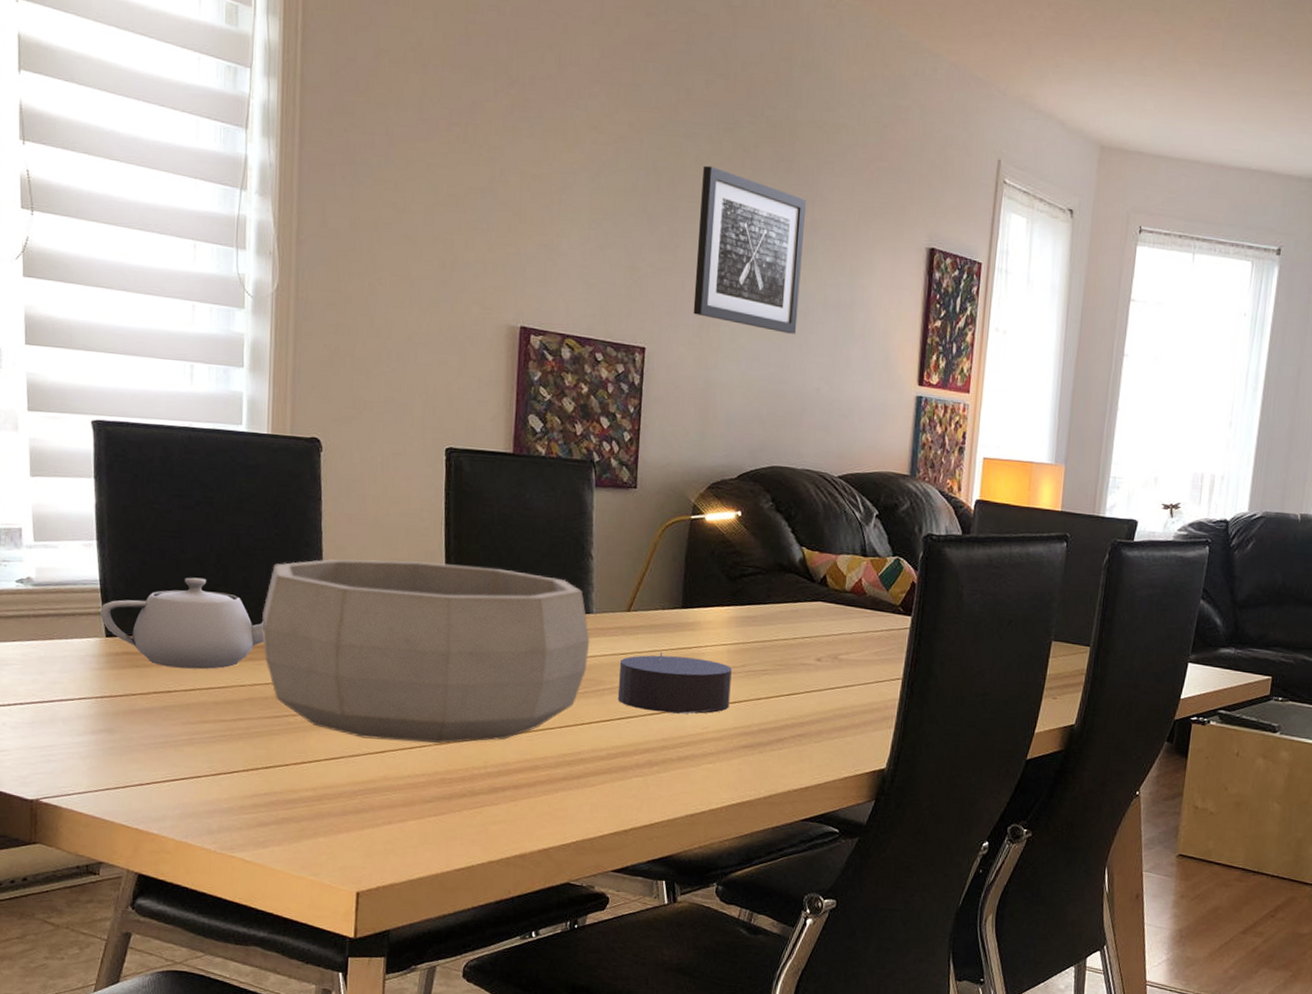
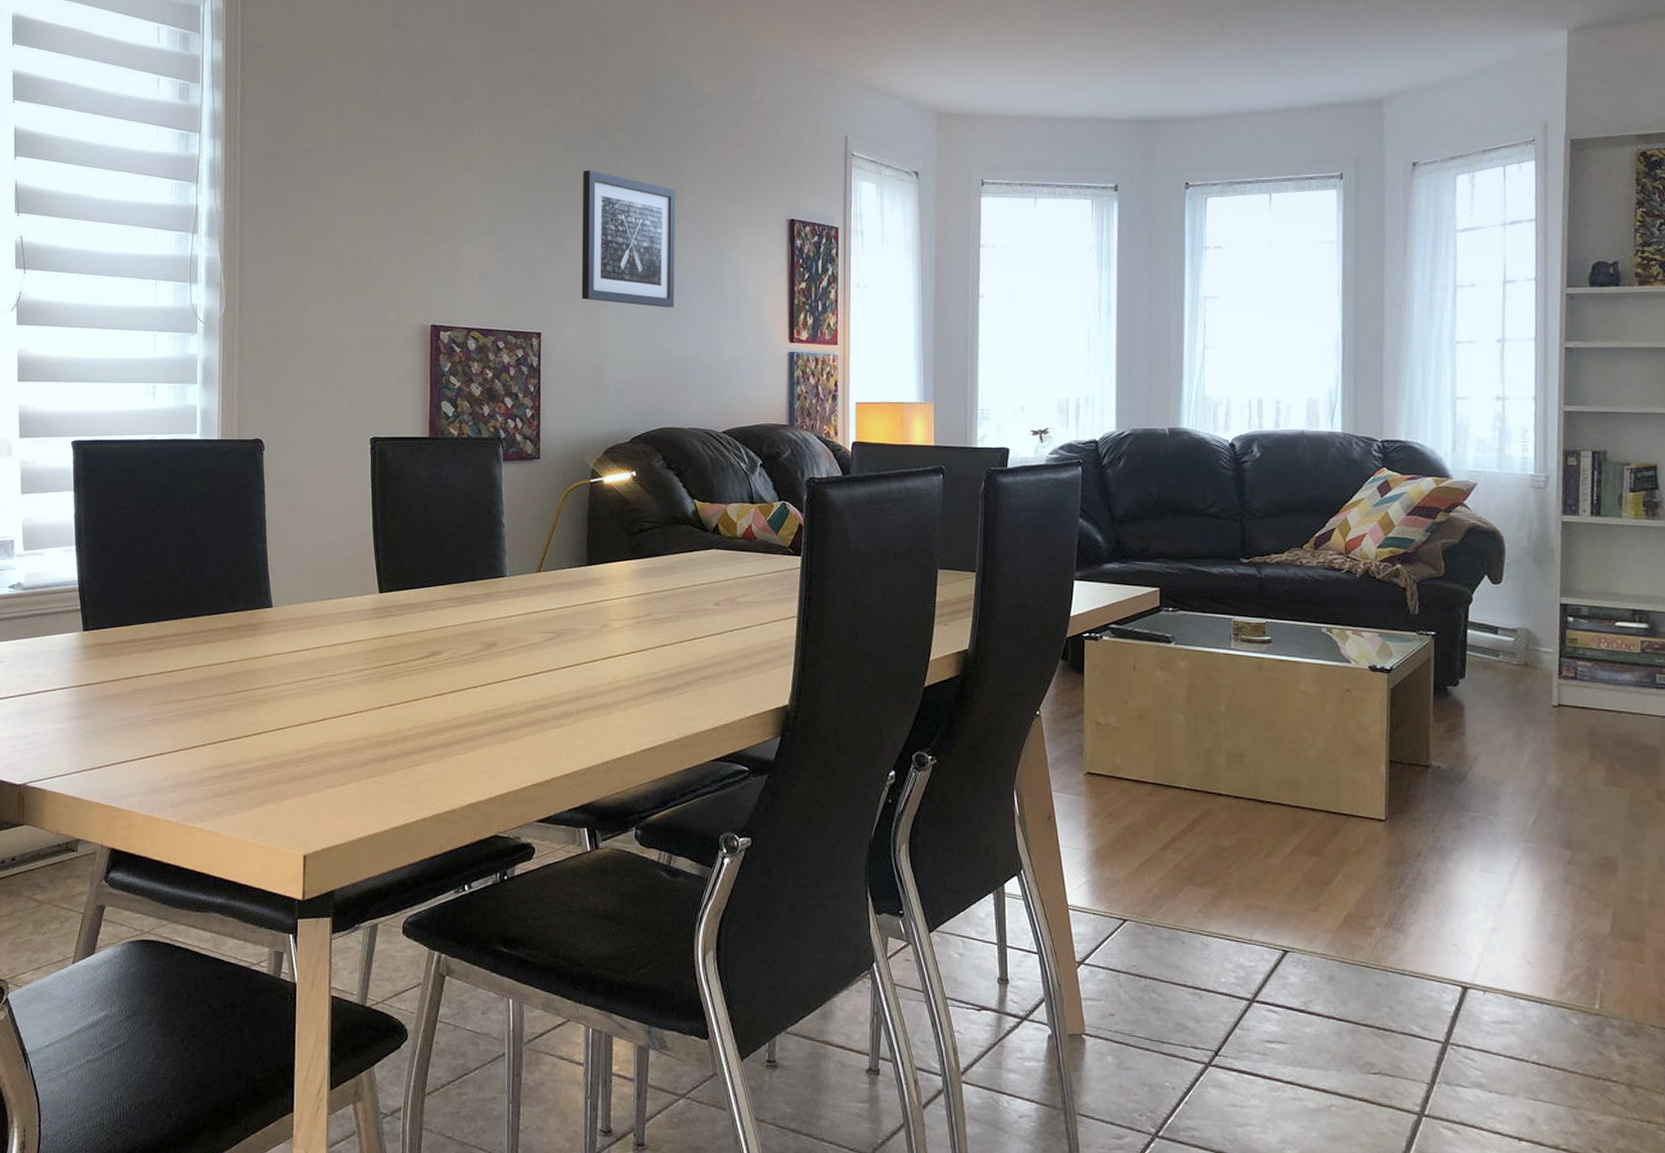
teapot: present [100,577,265,670] -> none [78,571,218,654]
decorative bowl: present [262,559,590,743] -> none [216,541,505,709]
candle: present [617,652,732,715] -> none [533,607,637,666]

